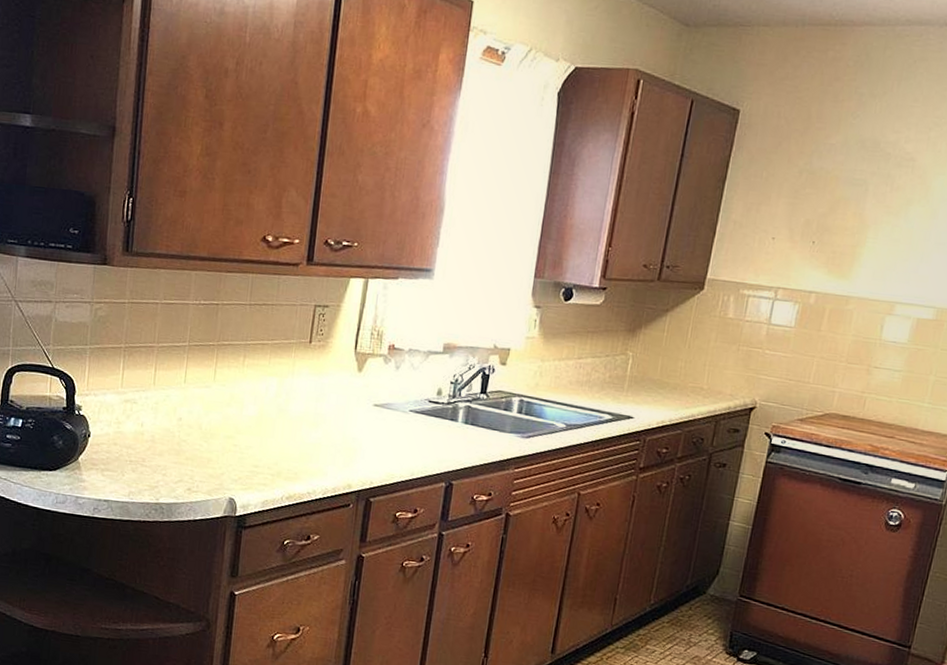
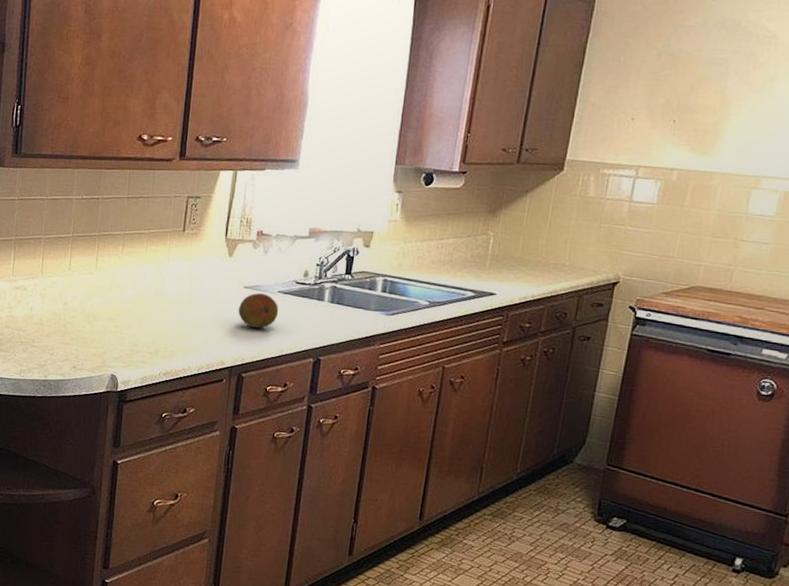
fruit: none [367,411,410,450] -> present [238,293,279,328]

